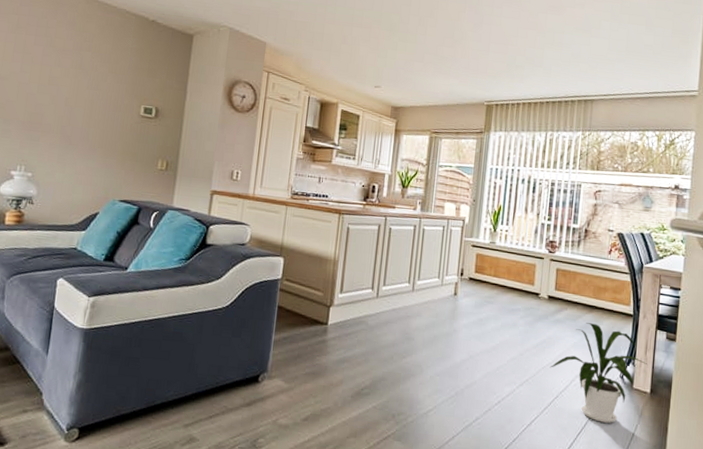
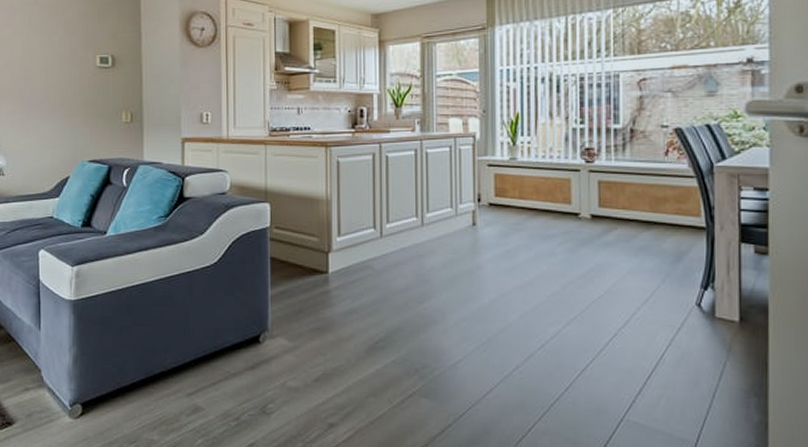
house plant: present [550,323,647,423] -> none [602,243,731,362]

